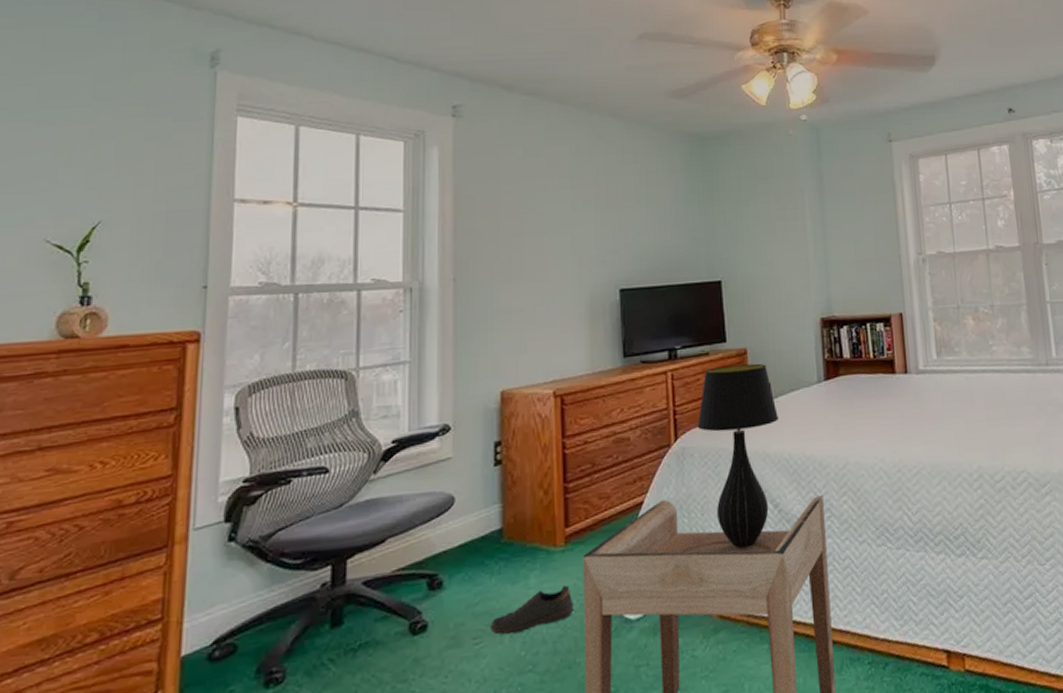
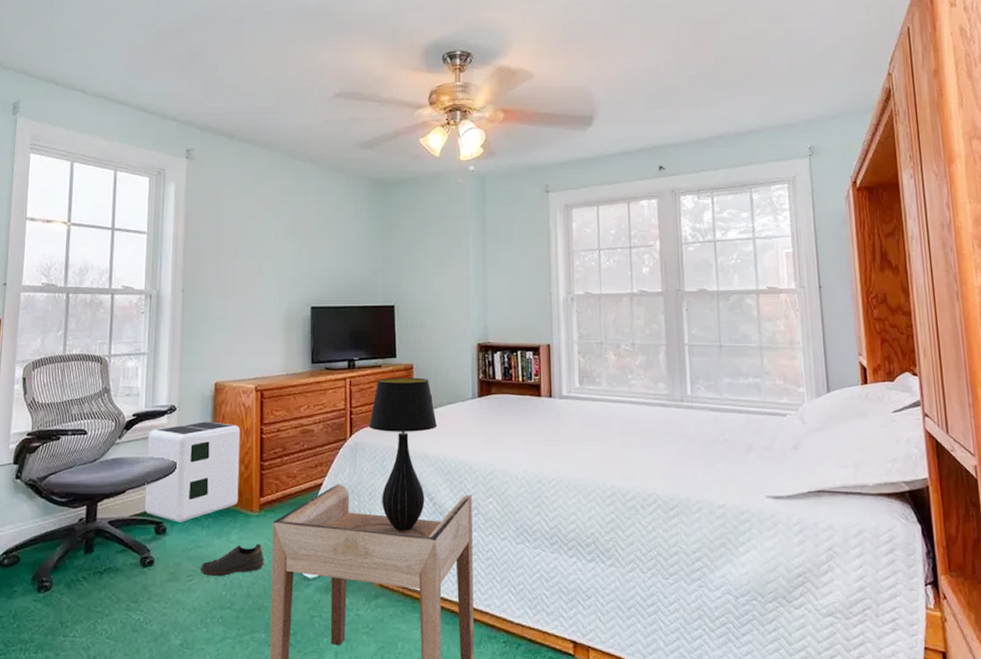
air purifier: none [412,440,538,572] -> present [144,422,241,523]

